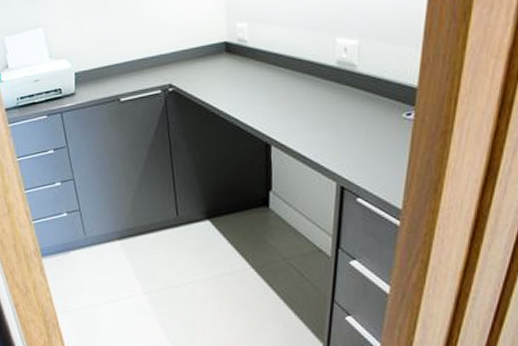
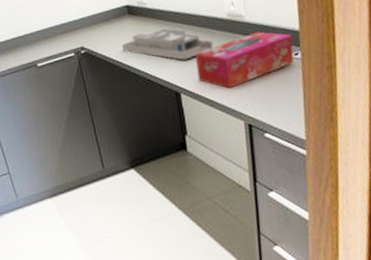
desk organizer: none [214,71,317,109] -> present [122,28,214,60]
tissue box: none [293,85,407,145] -> present [195,31,294,89]

